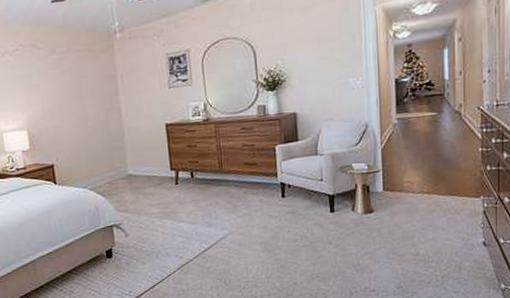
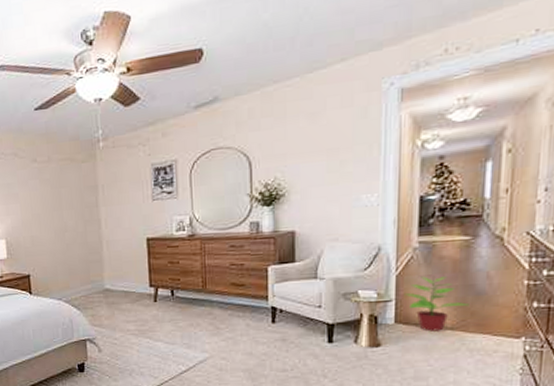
potted plant: none [390,148,440,196] -> present [405,276,469,332]

